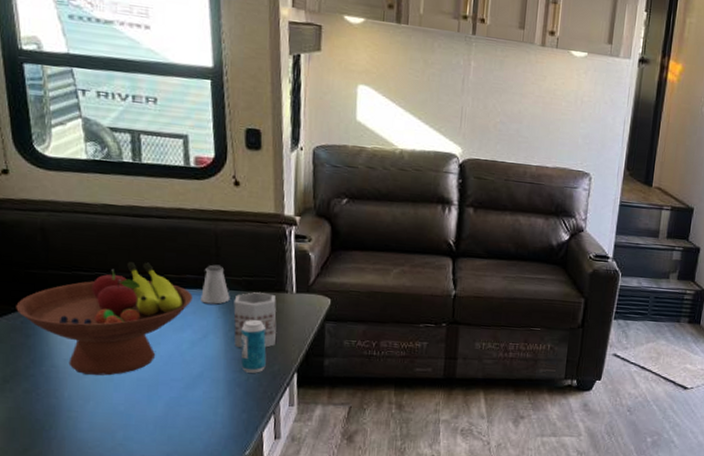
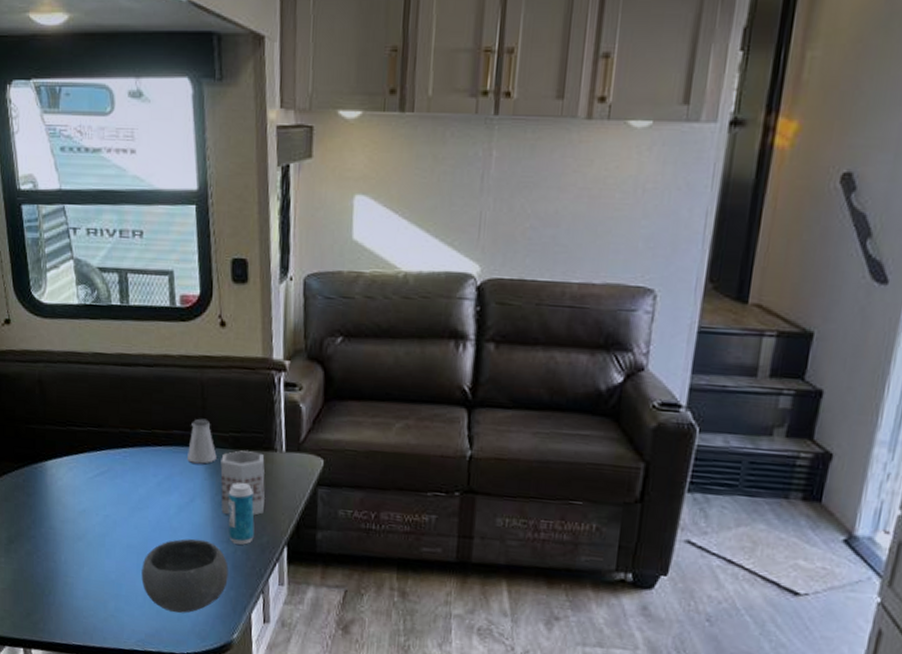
fruit bowl: present [16,262,193,376] -> none [19,416,179,541]
bowl: none [152,370,241,437] -> present [141,539,228,613]

